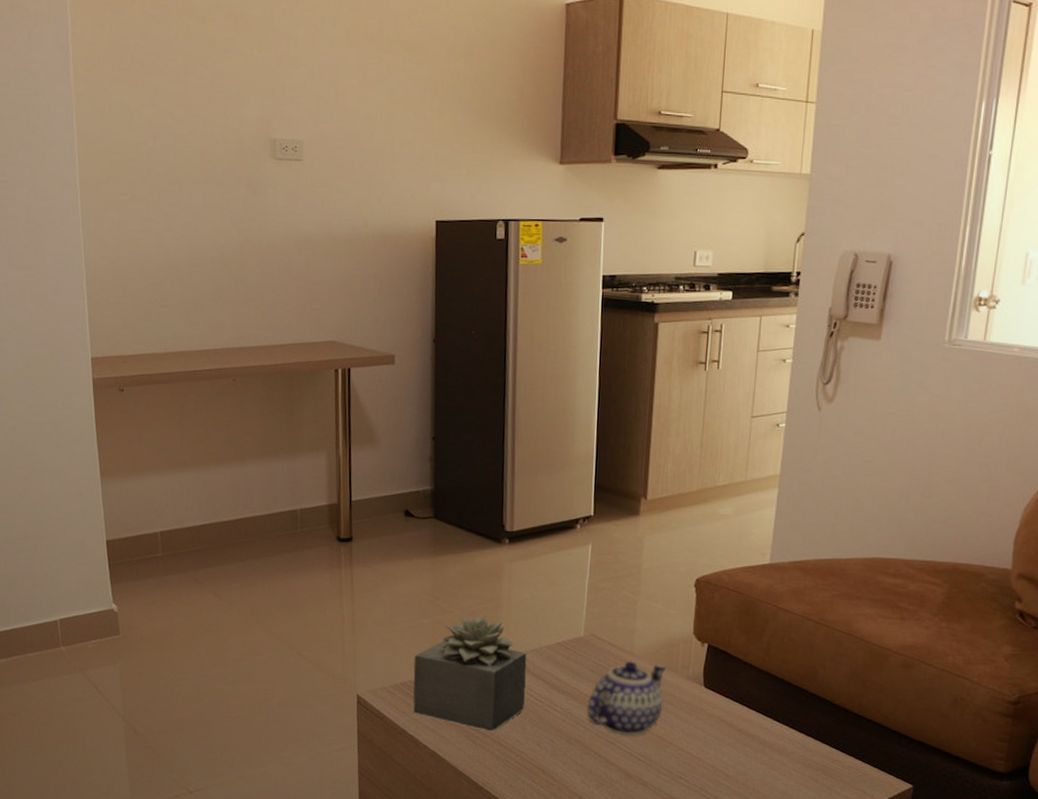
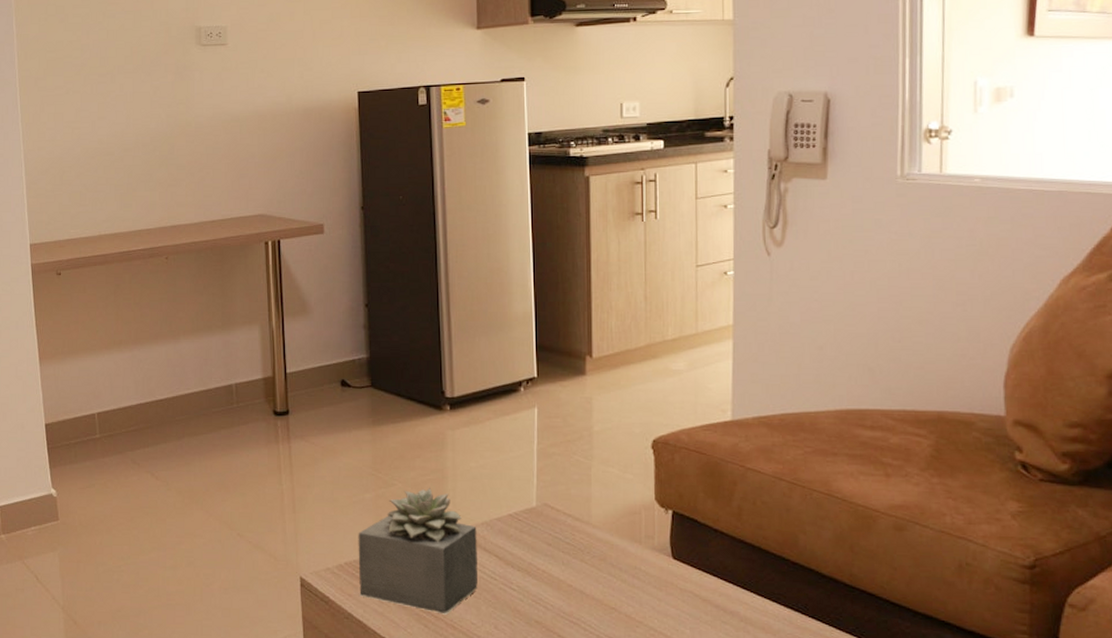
teapot: present [587,661,667,736] -> none [546,532,629,615]

